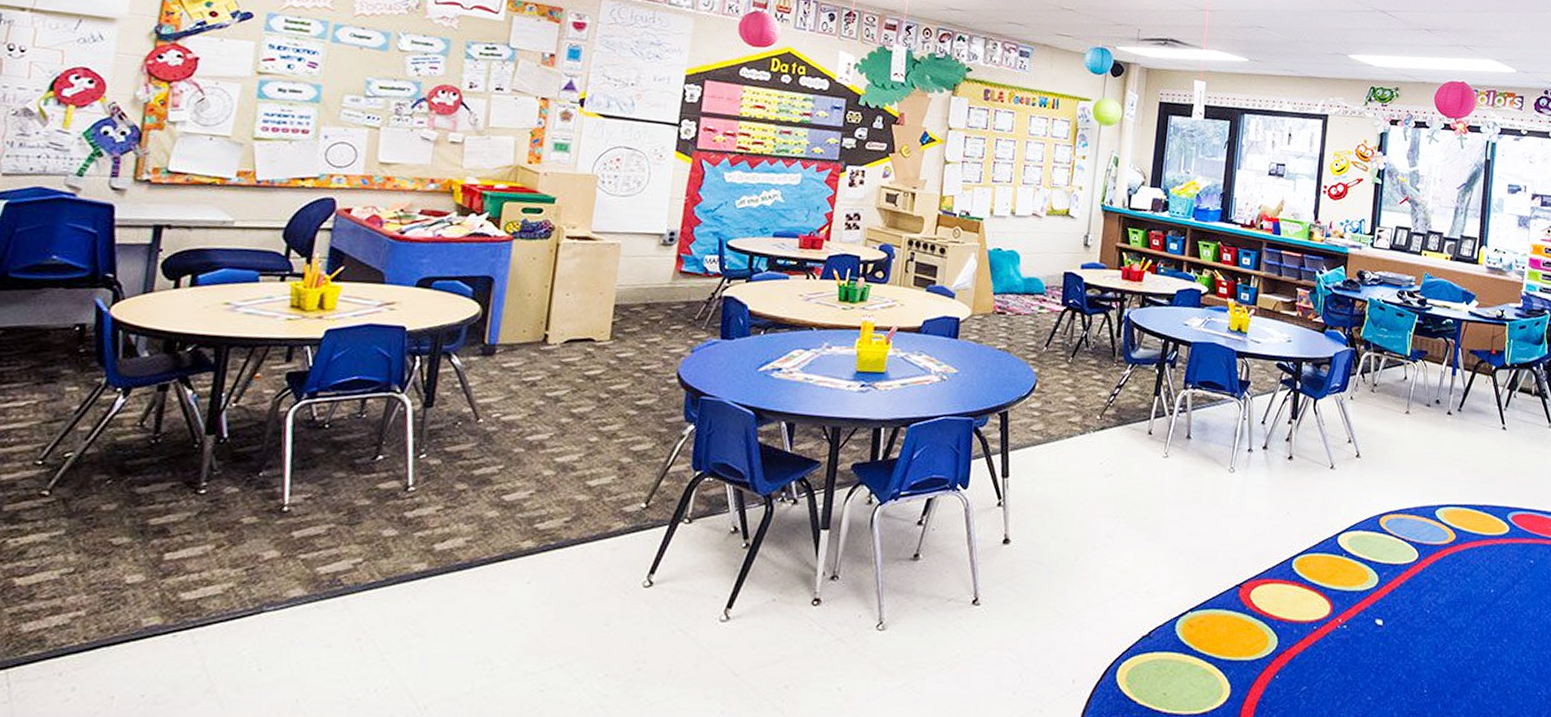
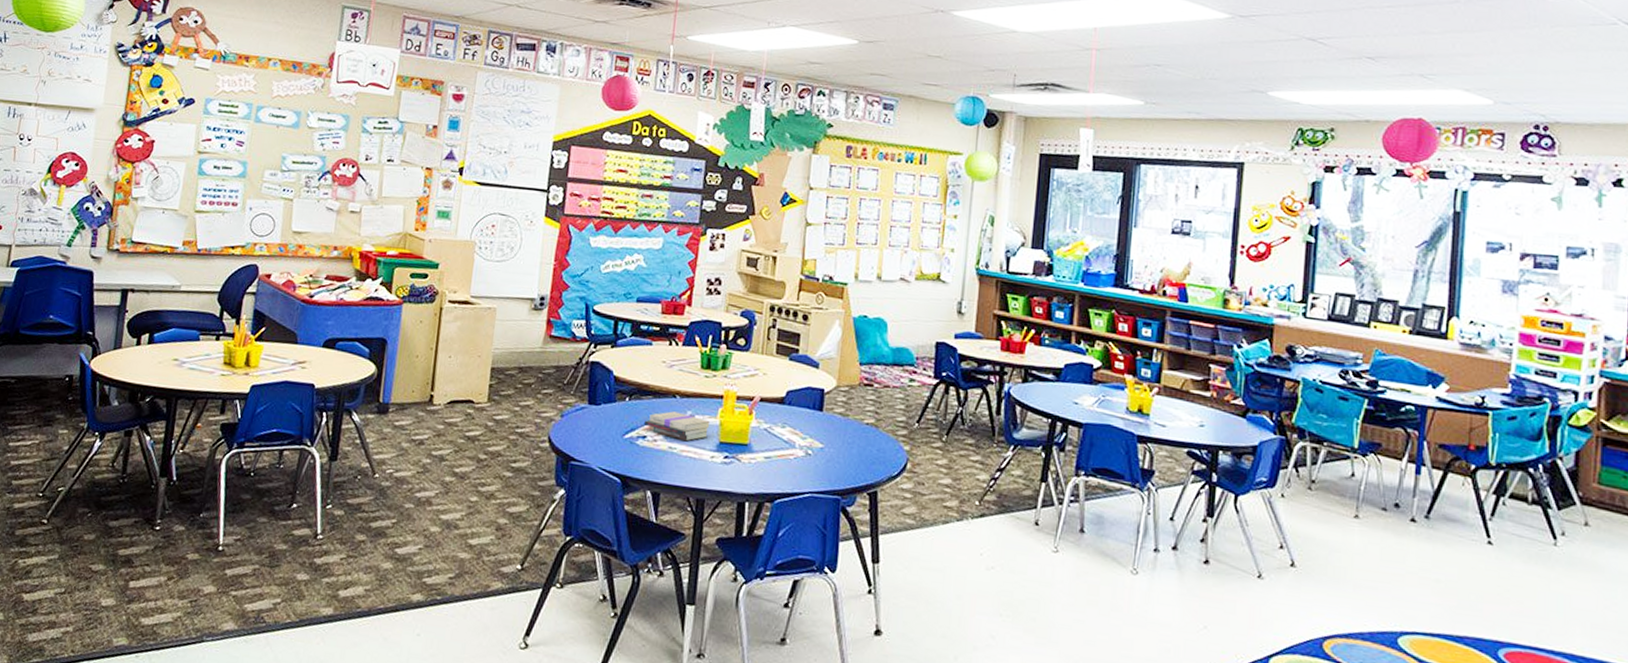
books: none [779,343,848,372] -> present [643,411,711,442]

